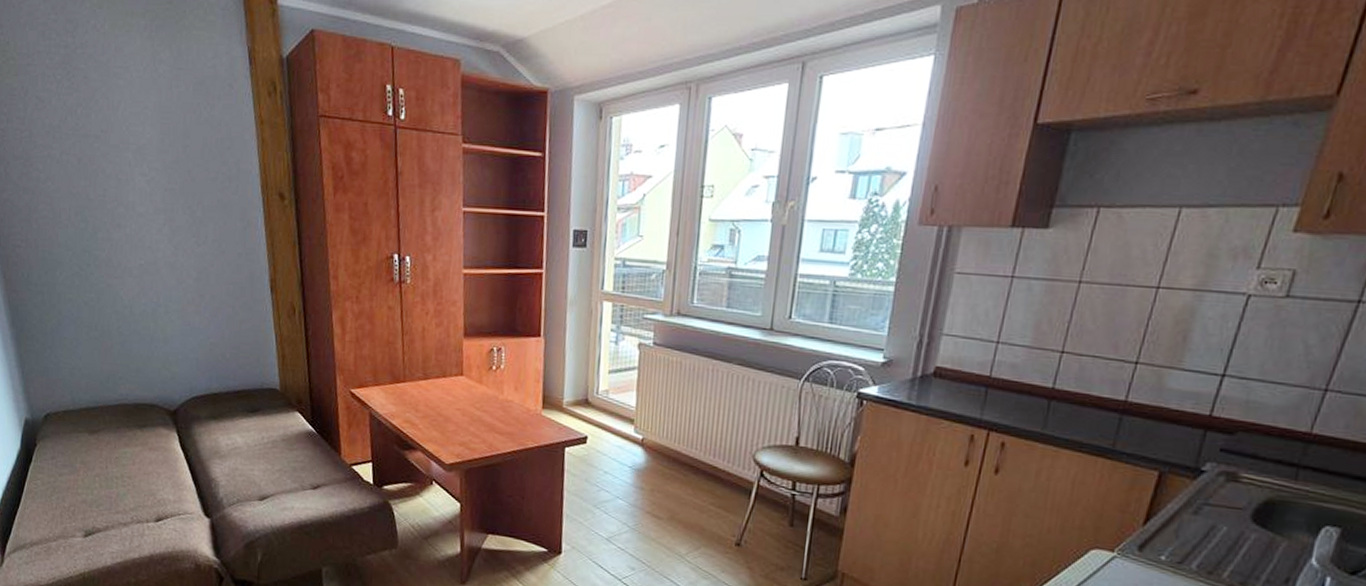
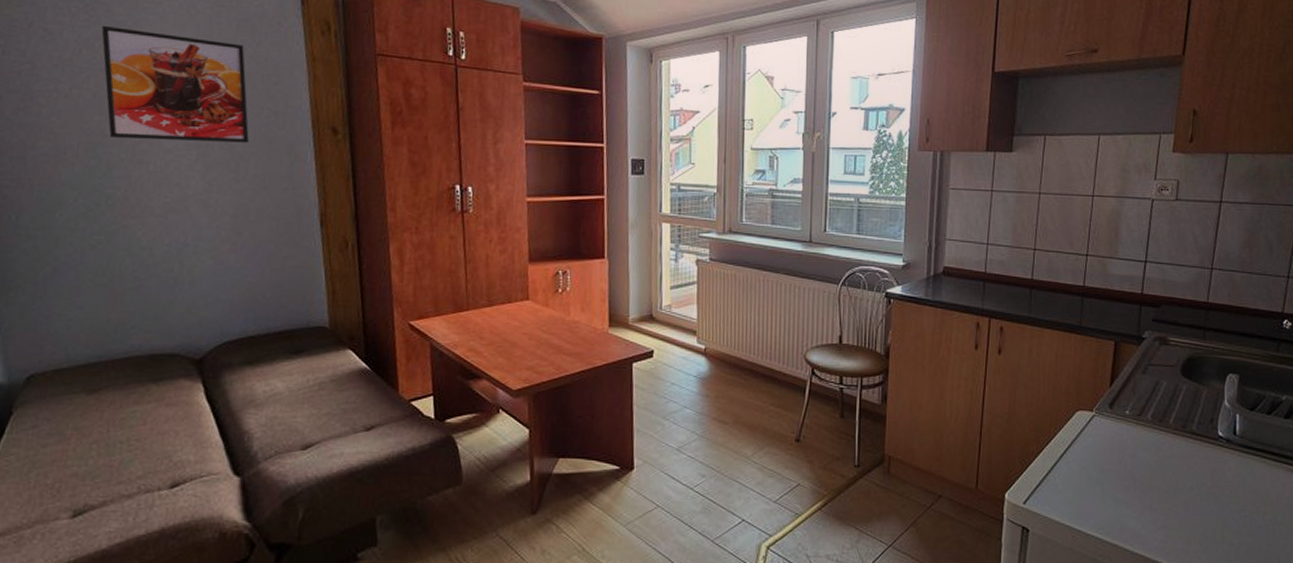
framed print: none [82,92,207,208] -> present [101,25,249,143]

